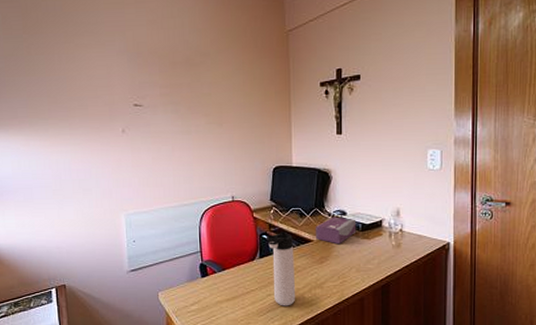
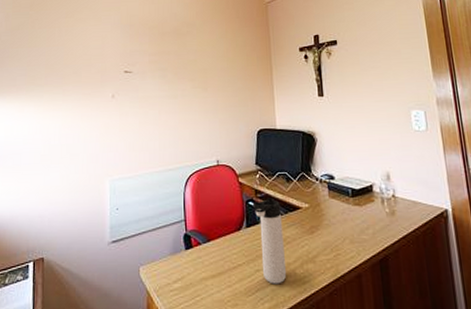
tissue box: present [315,216,357,245] -> none [302,181,347,212]

